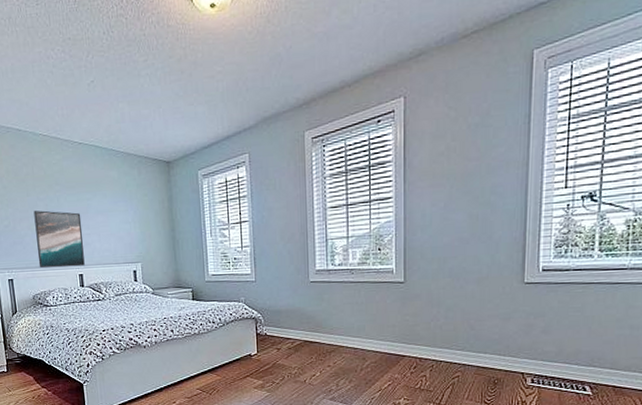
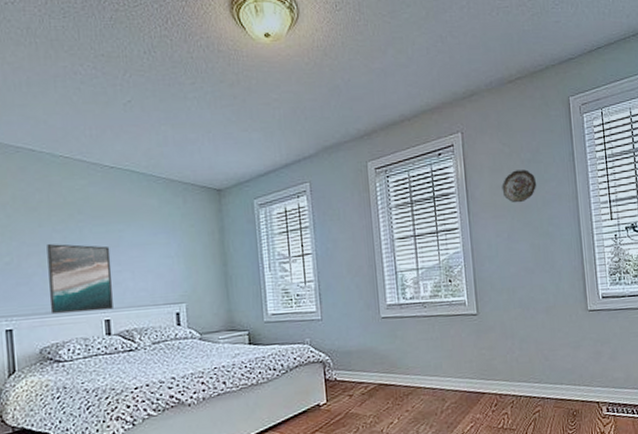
decorative plate: none [443,135,483,171] -> present [502,169,537,203]

